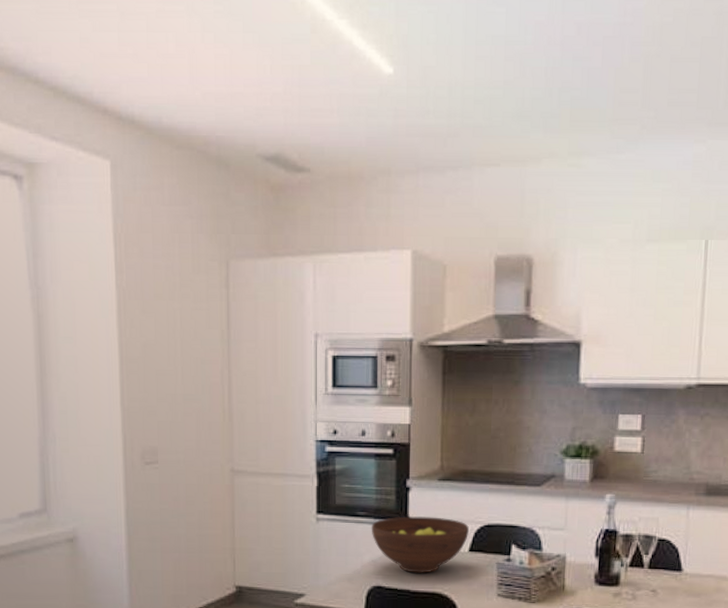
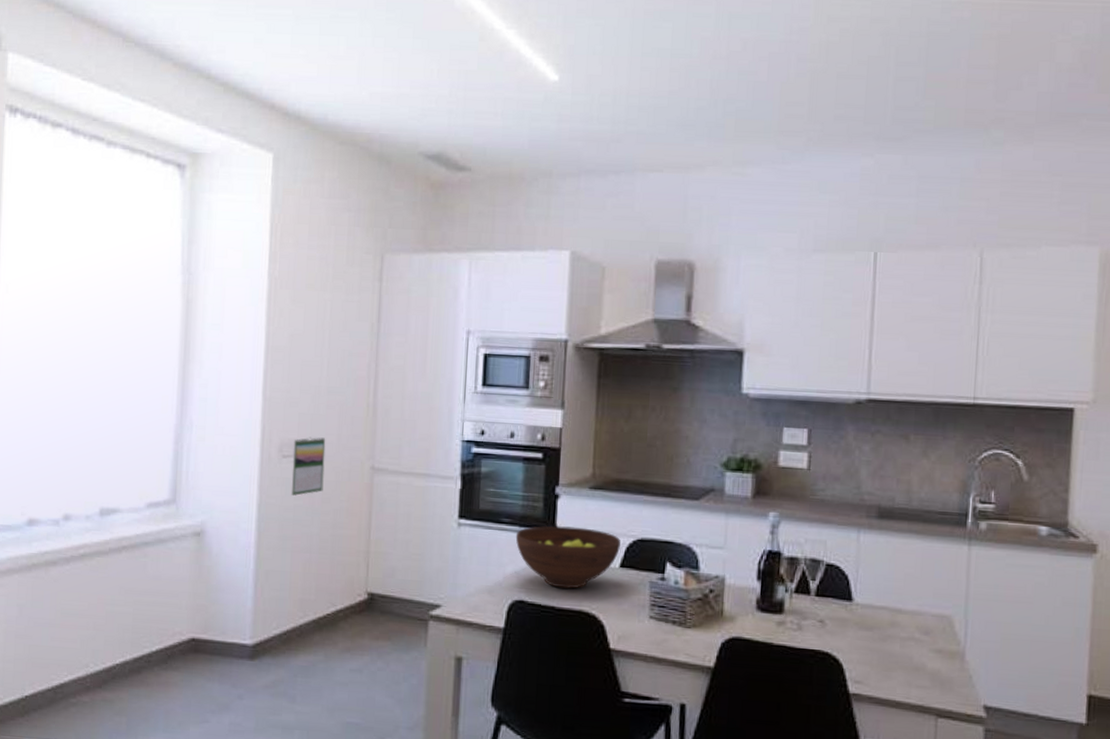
calendar: none [155,443,187,500] -> present [291,437,326,496]

